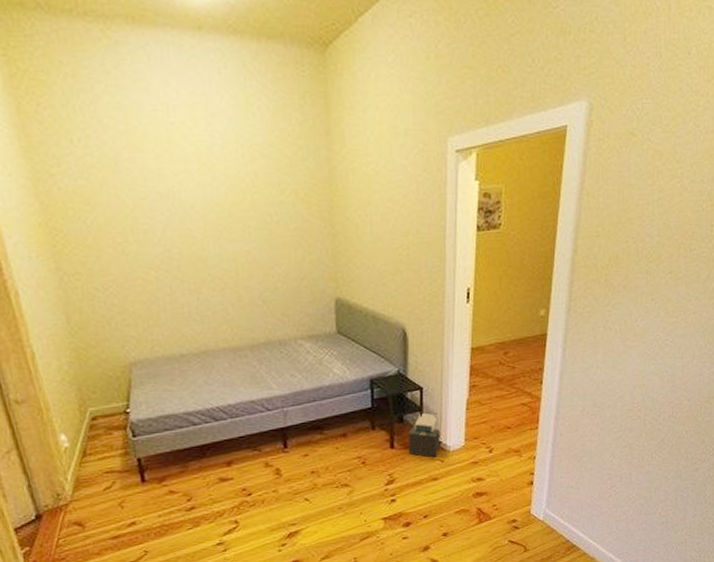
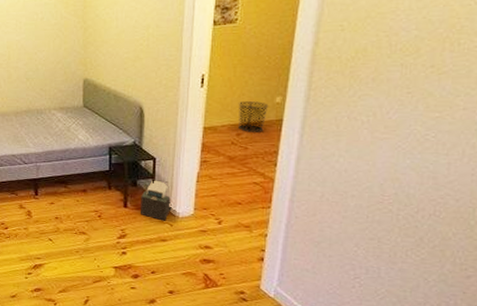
waste bin: none [504,316,534,350] -> present [238,101,269,132]

